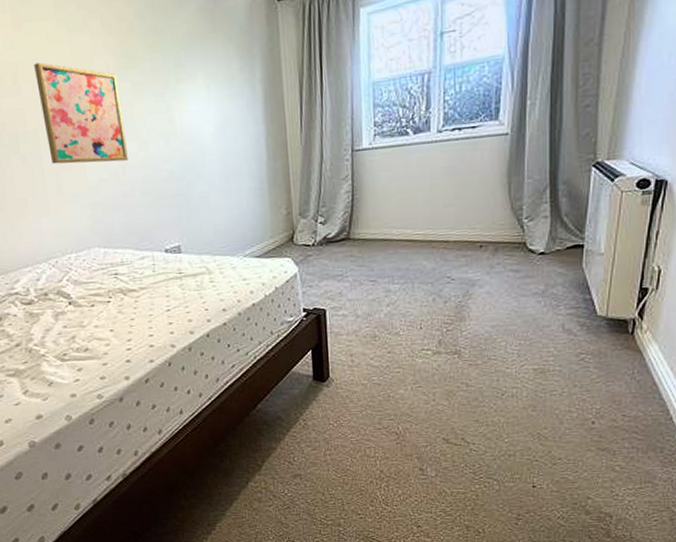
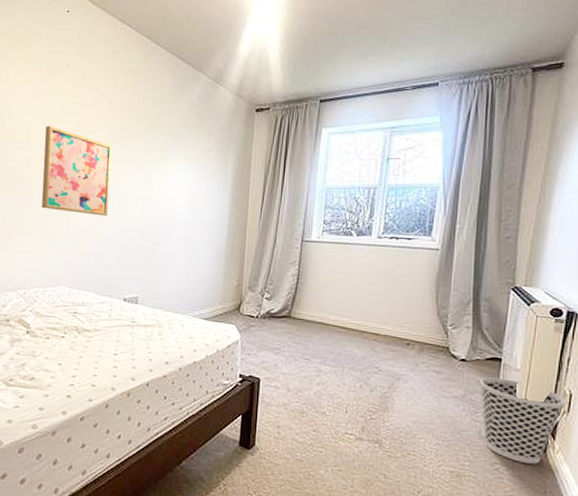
wastebasket: none [562,265,655,349] -> present [480,377,566,464]

